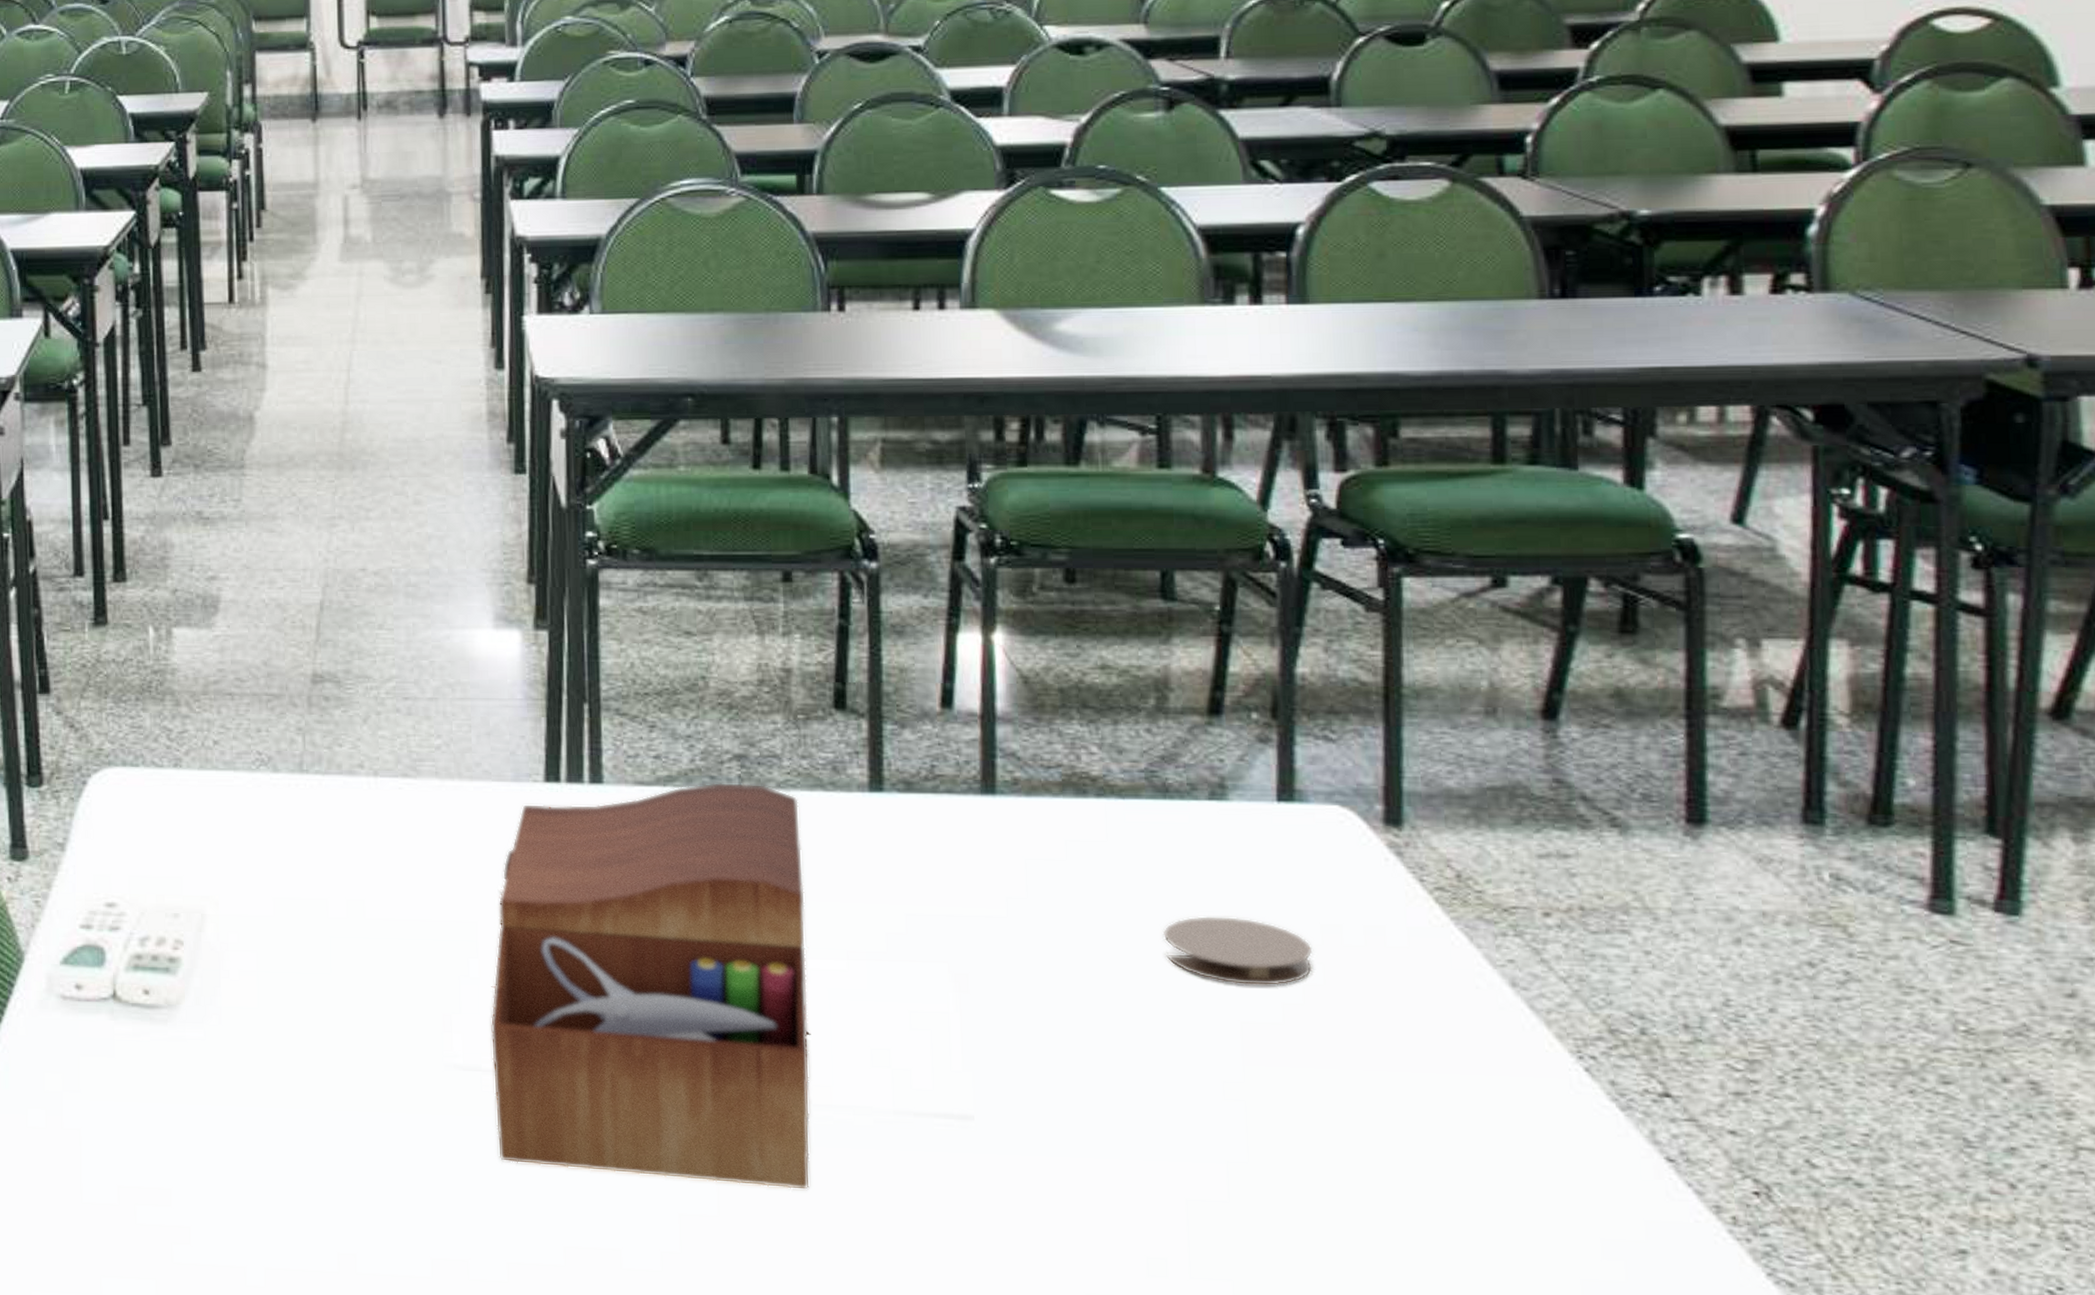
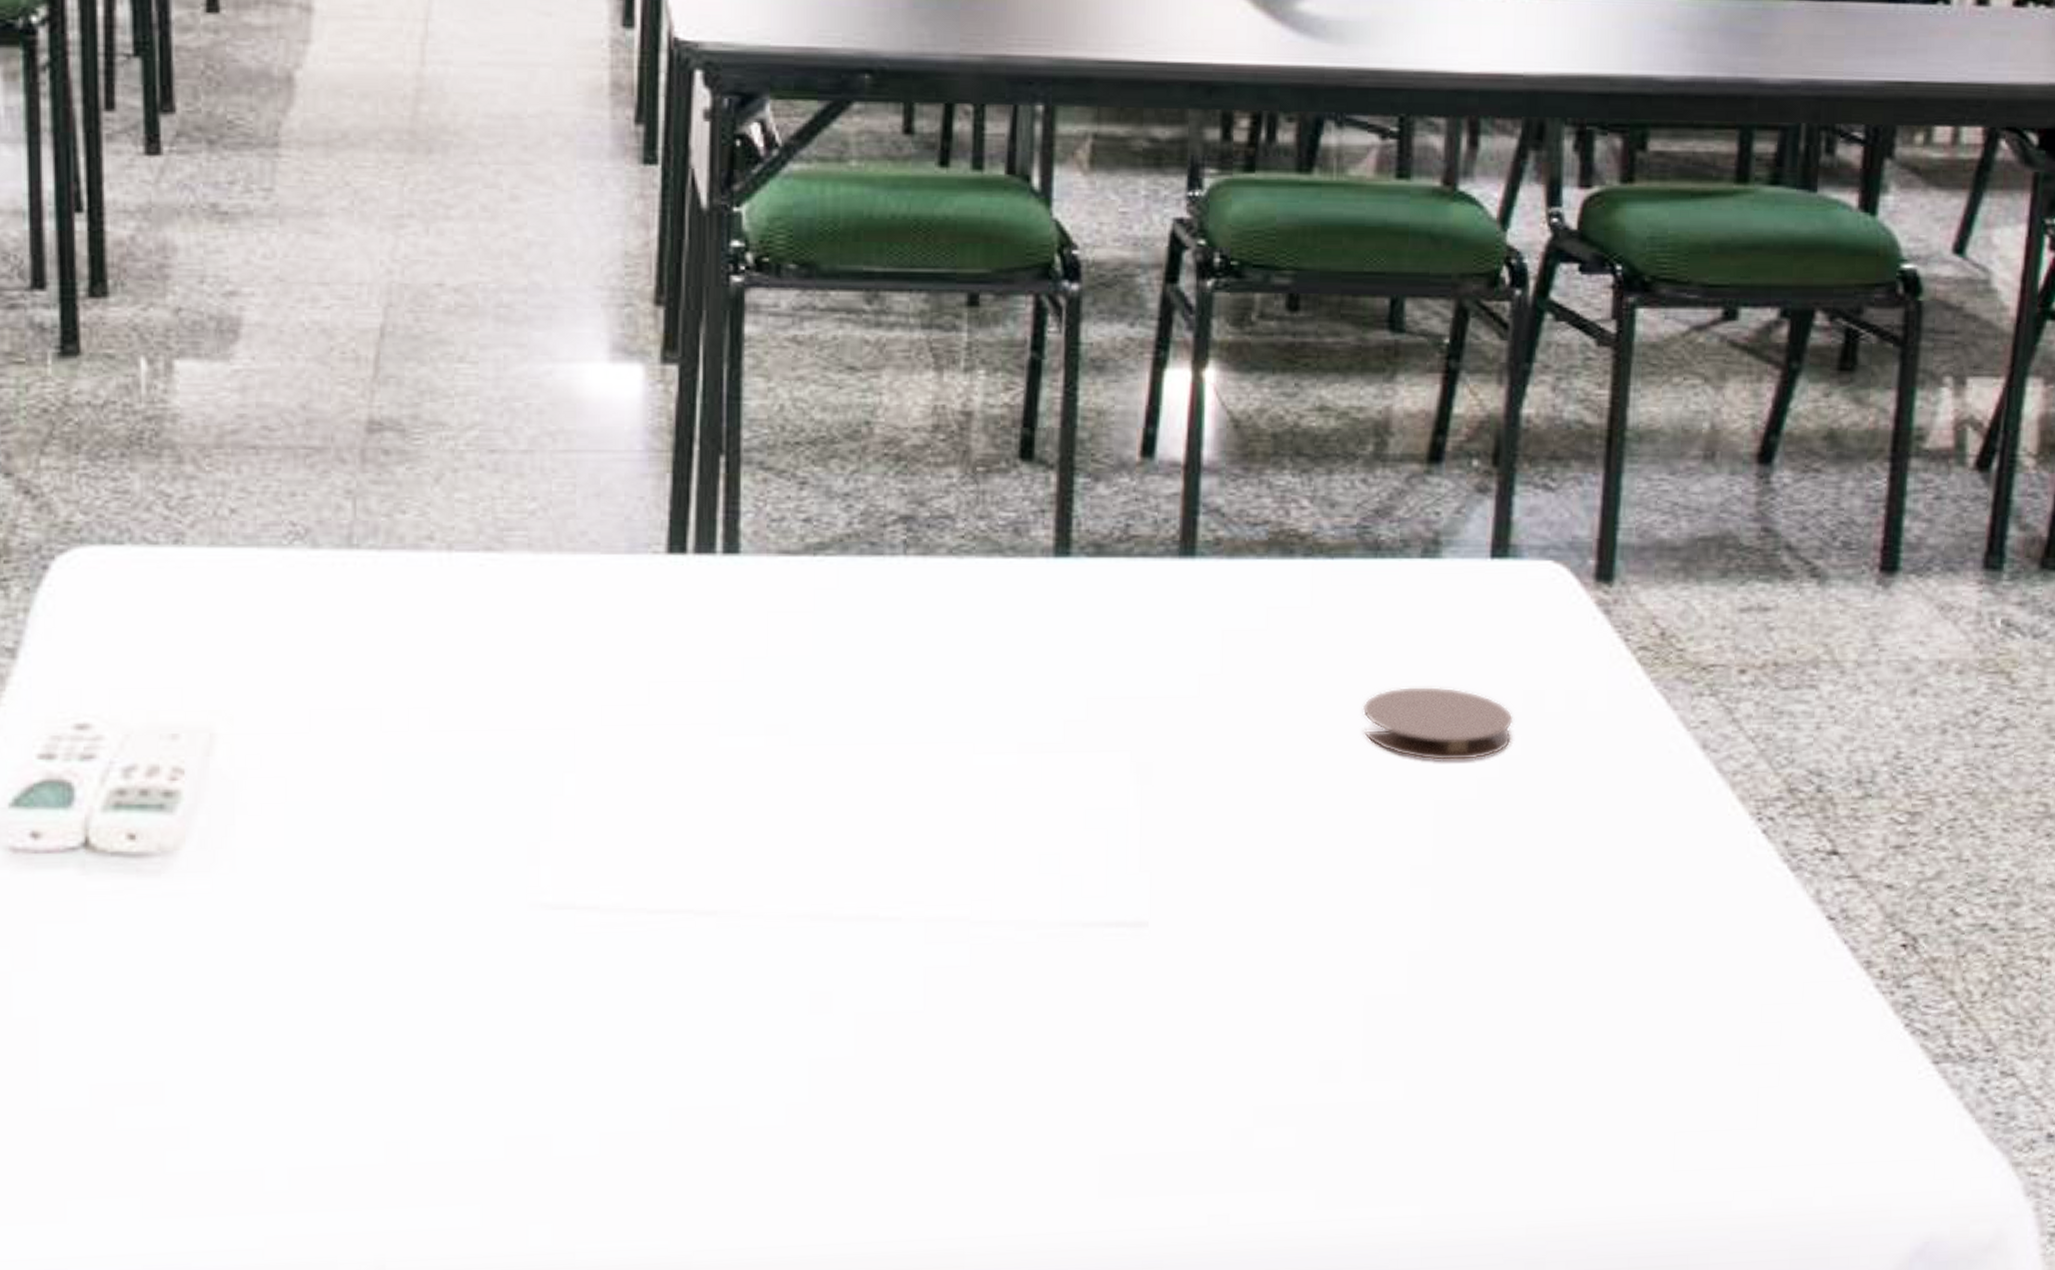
sewing box: present [490,782,811,1191] -> none [588,549,974,1021]

